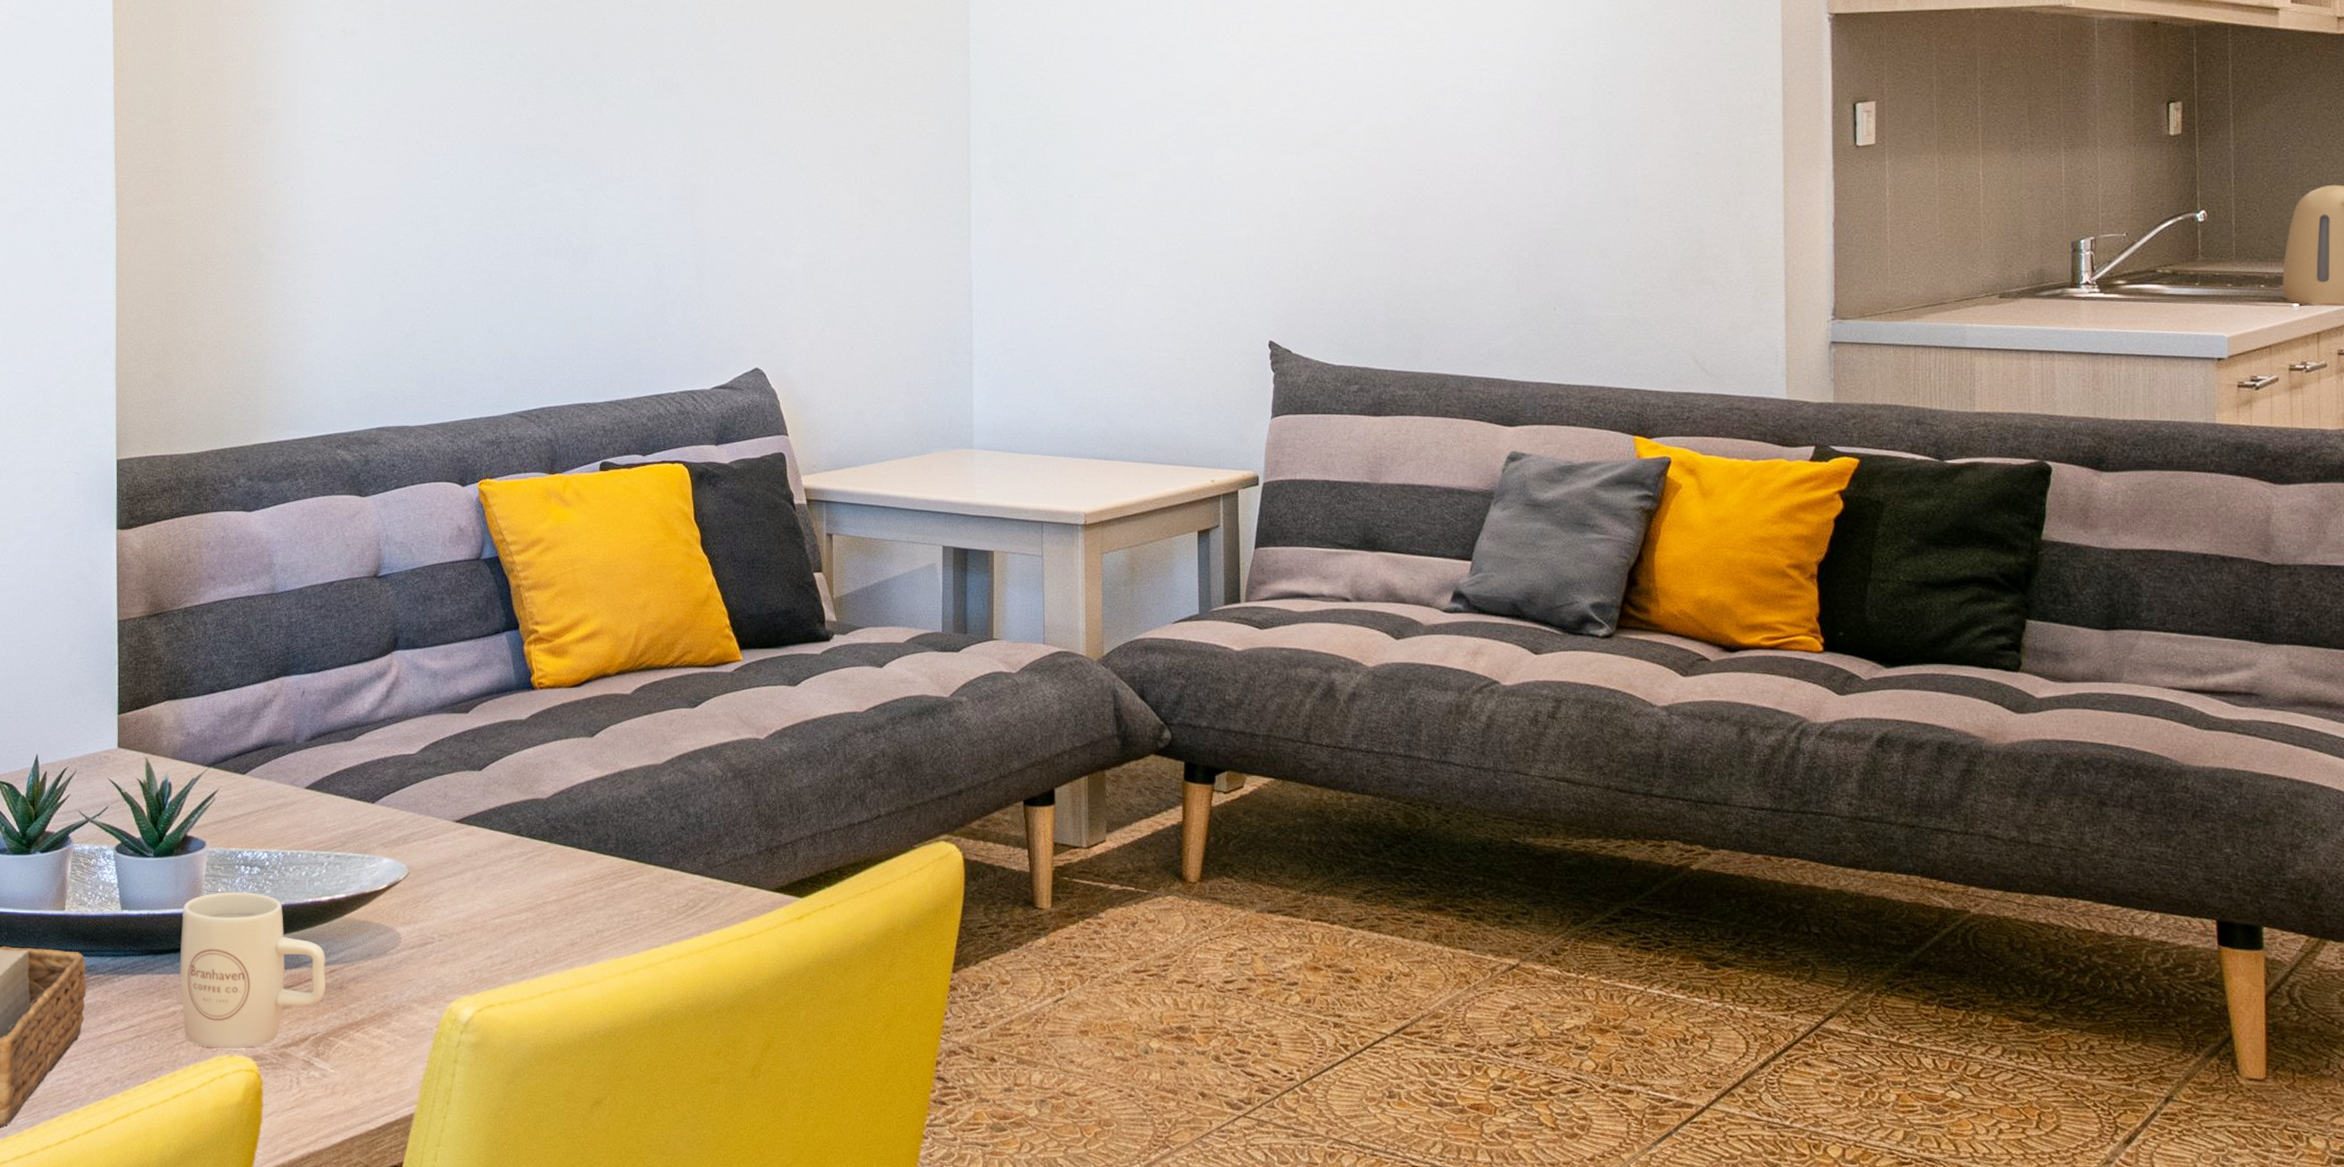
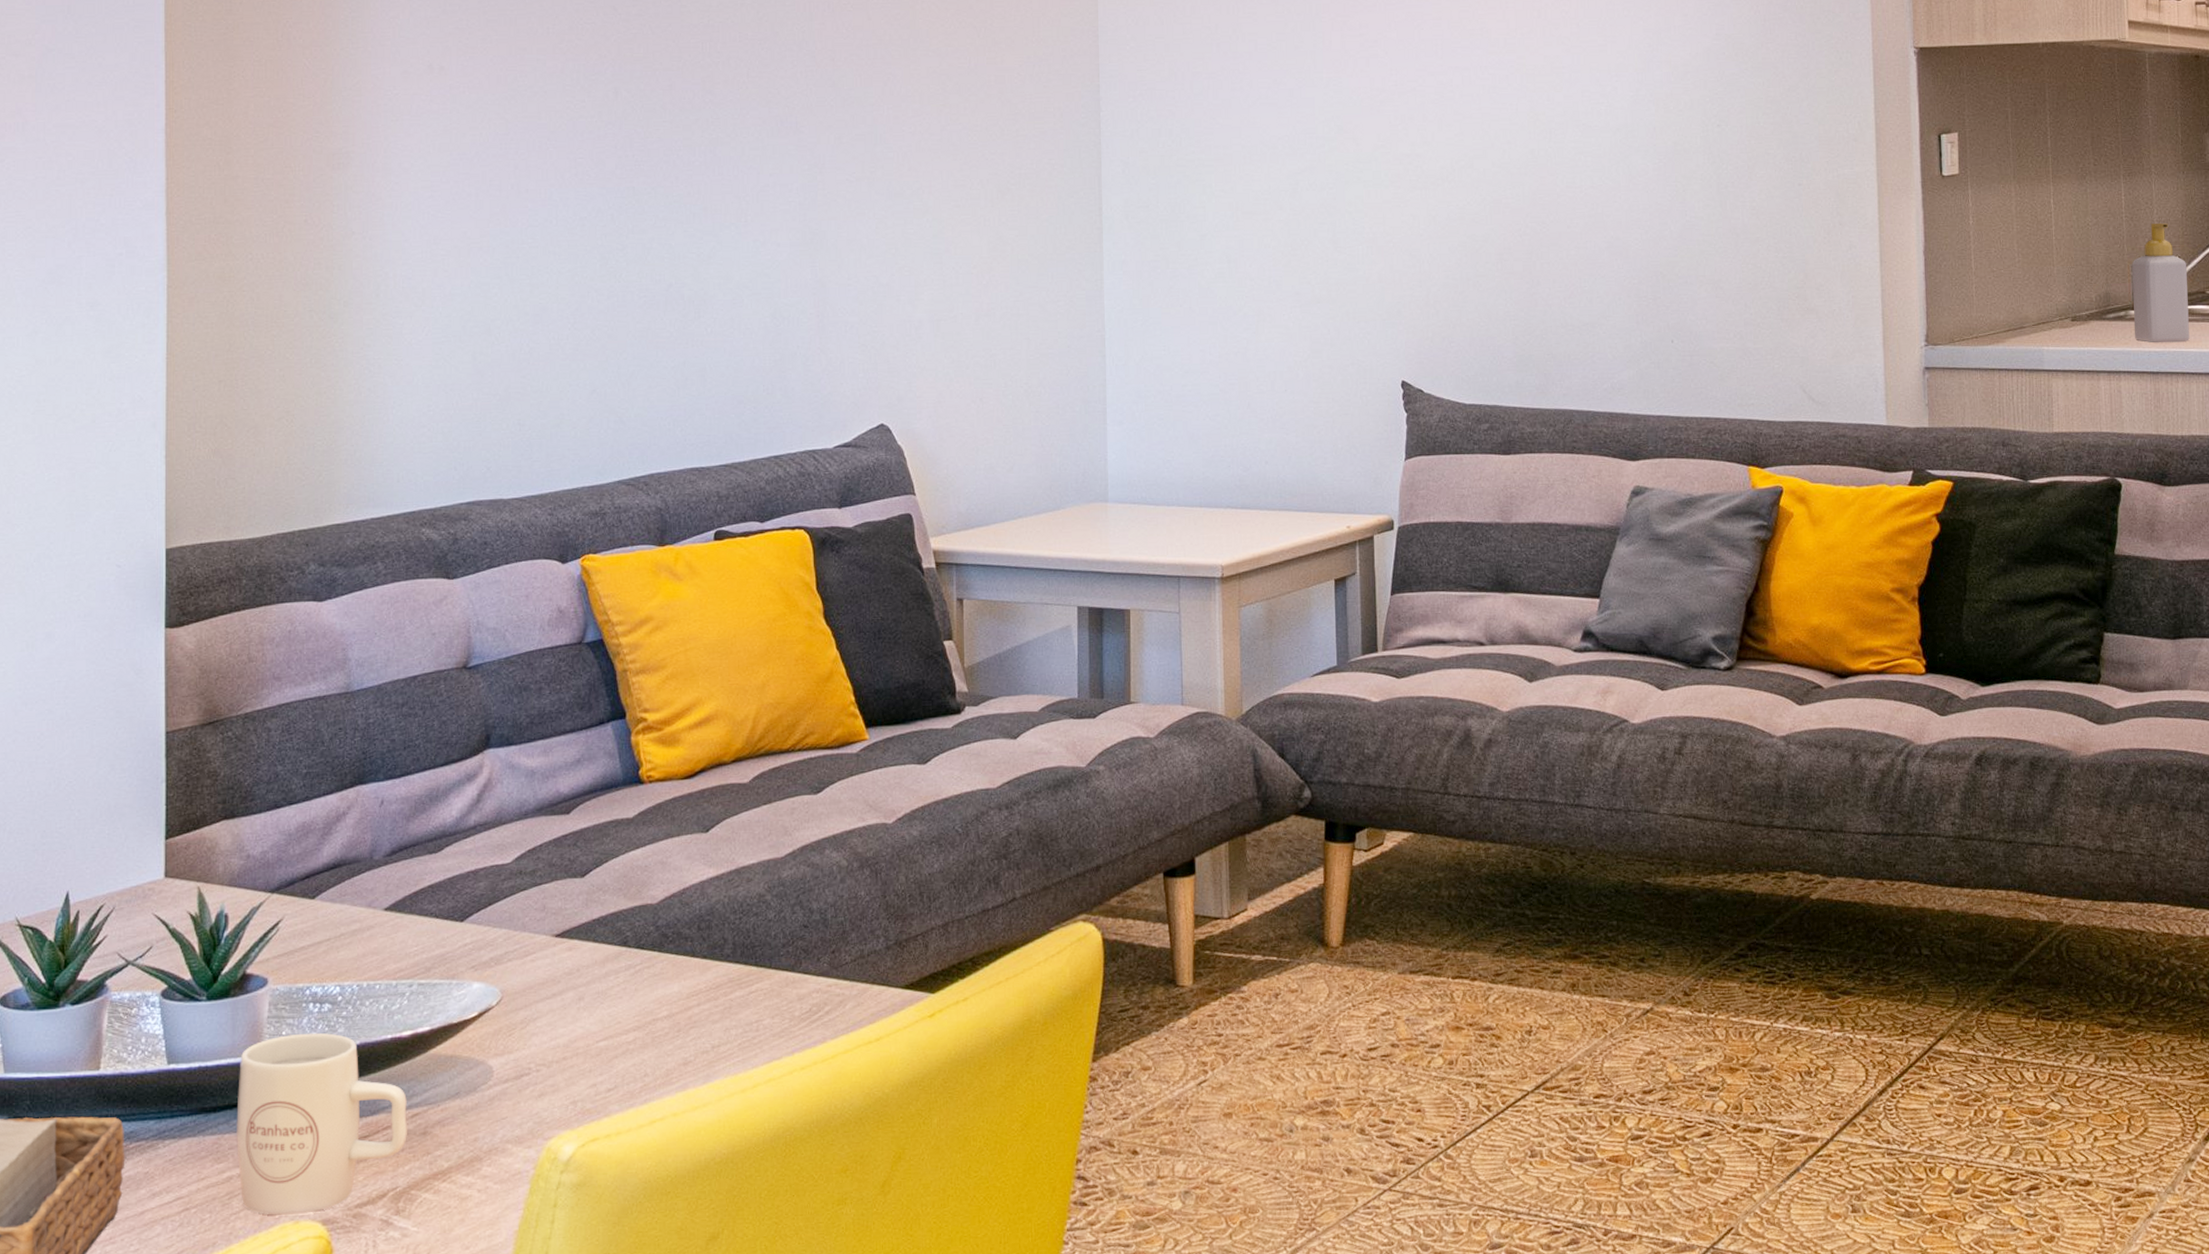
soap bottle: none [2071,197,2136,322] -> present [2132,222,2190,342]

